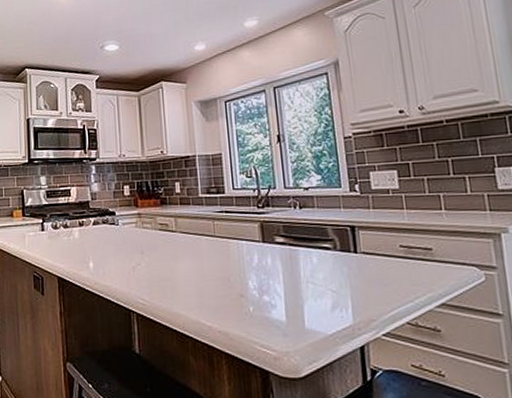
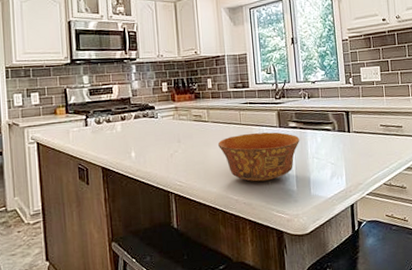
bowl: none [188,247,290,307] -> present [218,132,300,182]

